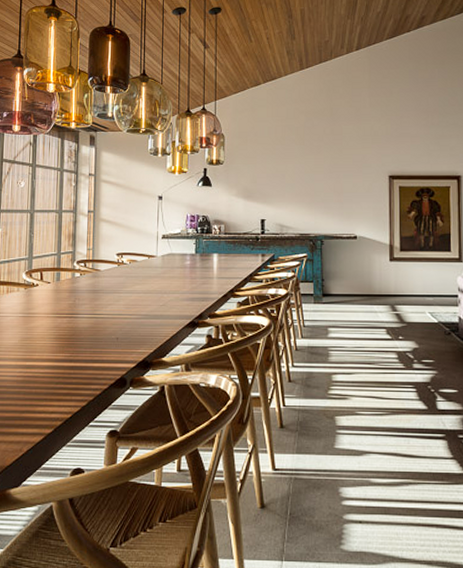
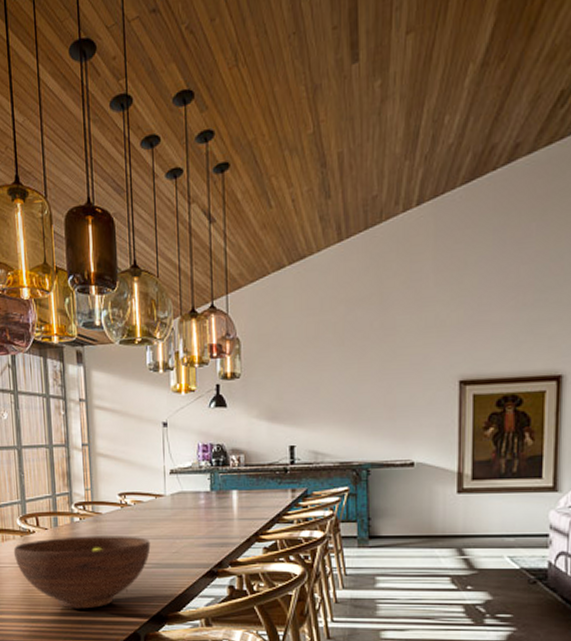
fruit bowl: none [16,290,142,356] -> present [13,536,151,609]

